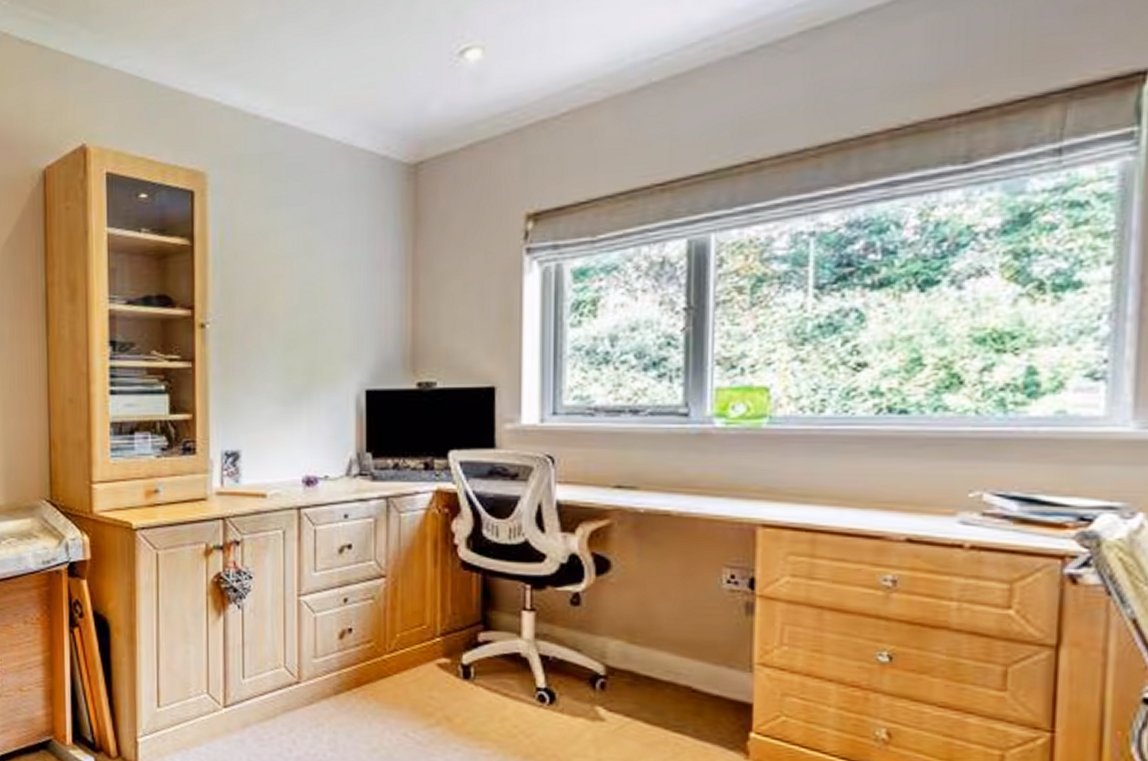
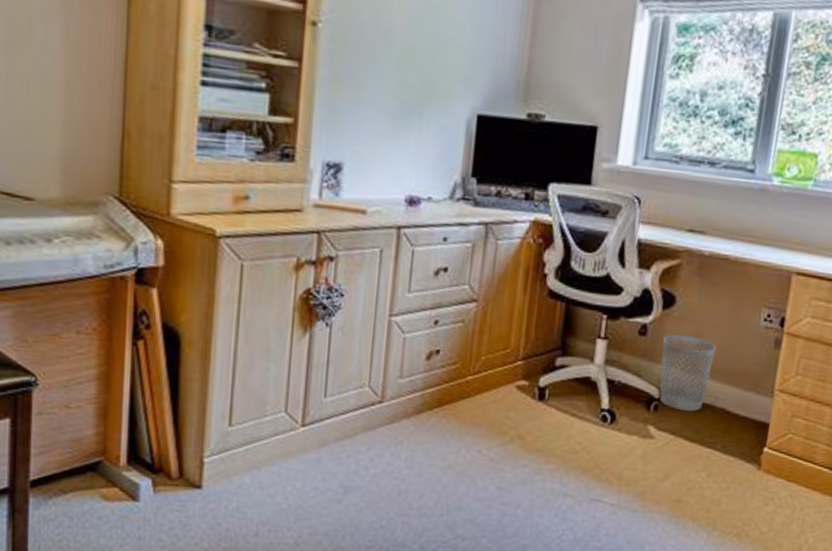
wastebasket: none [601,603,669,690] -> present [659,334,716,412]

